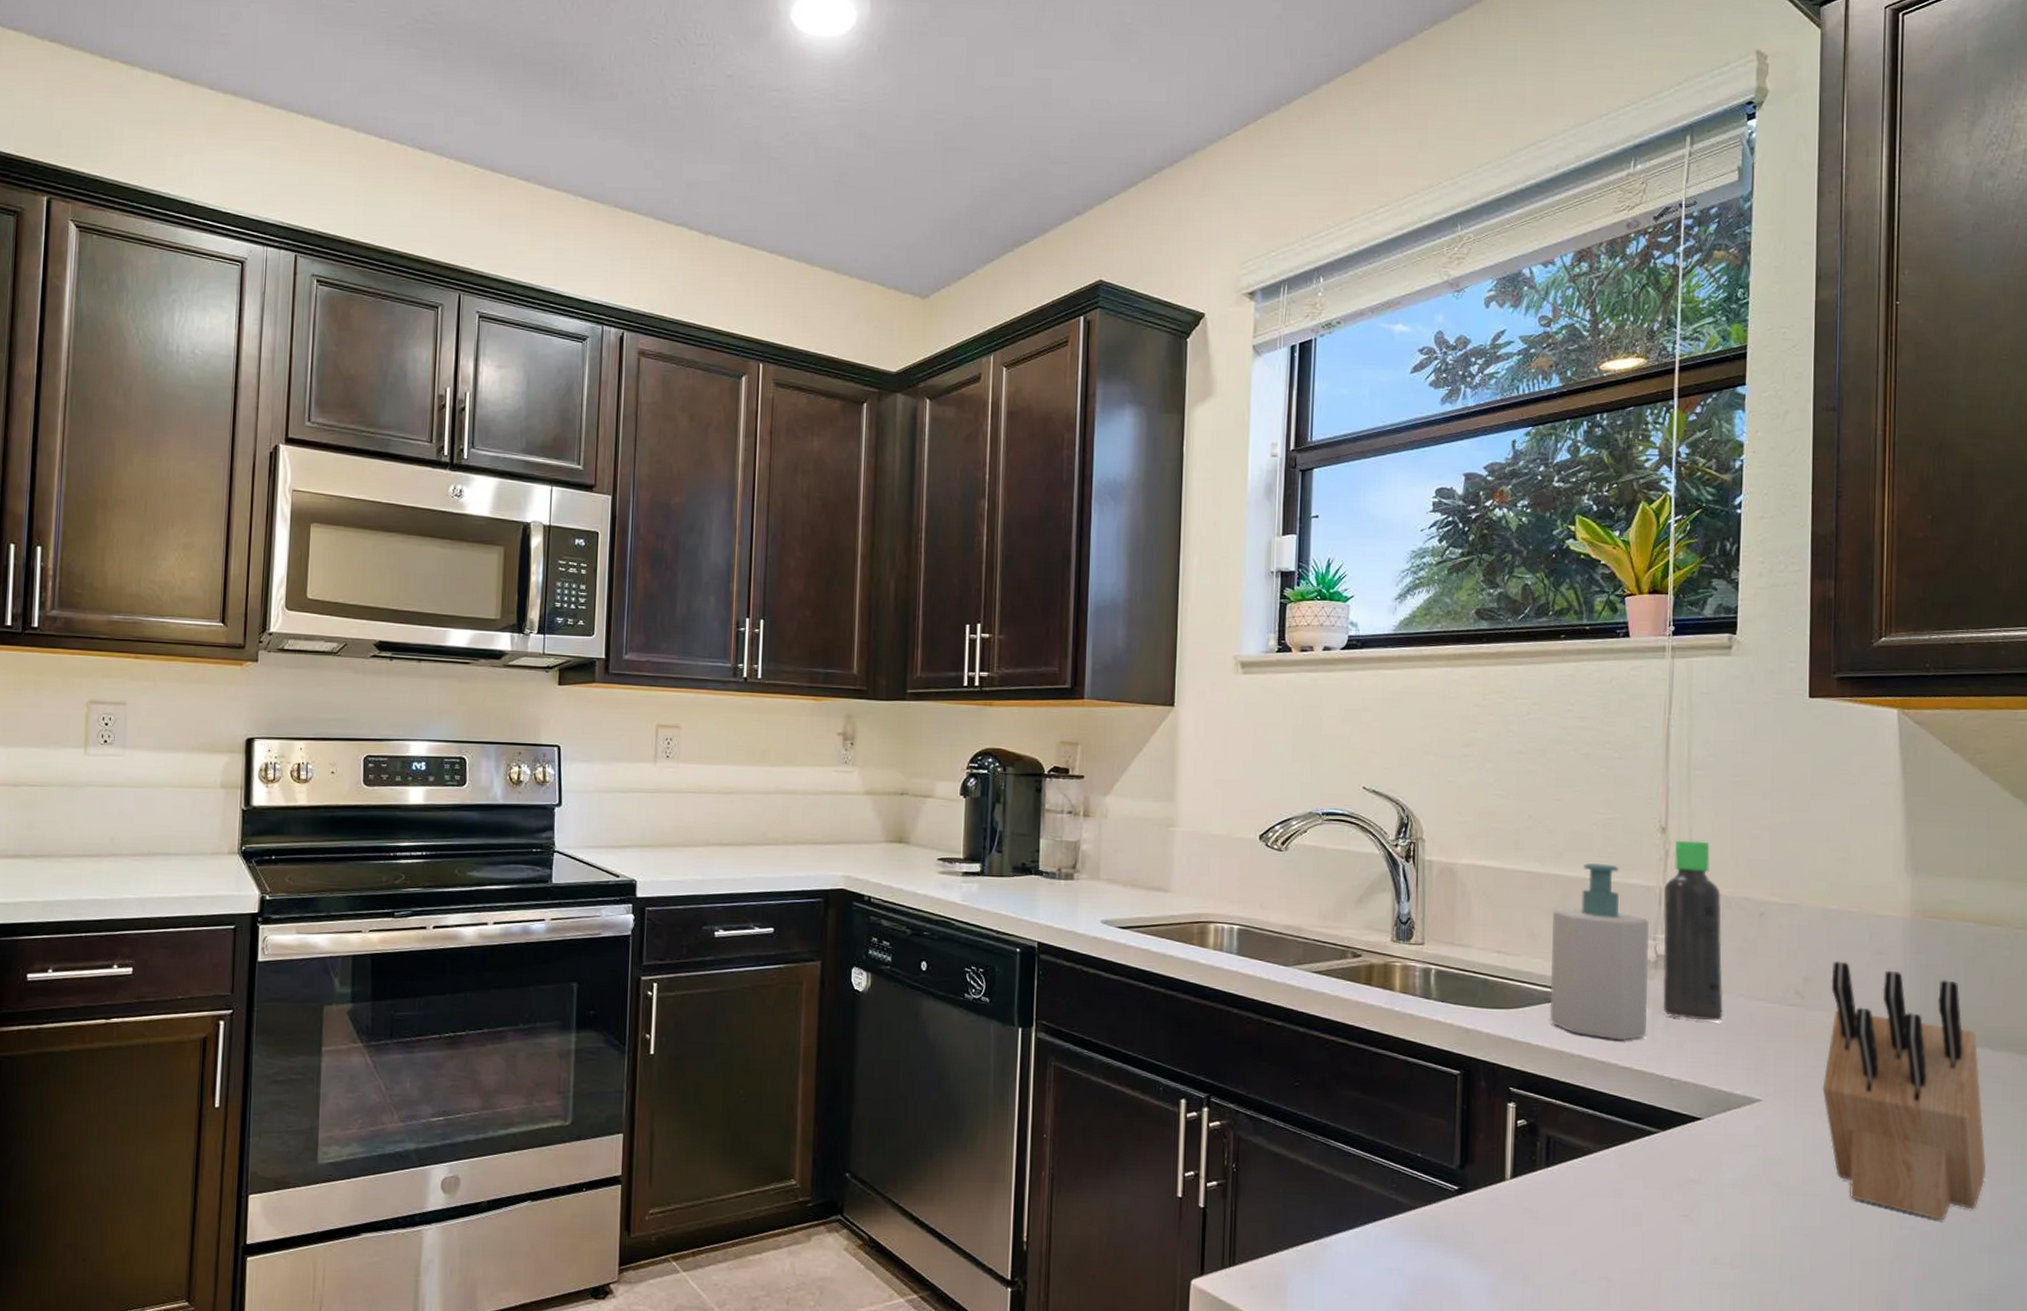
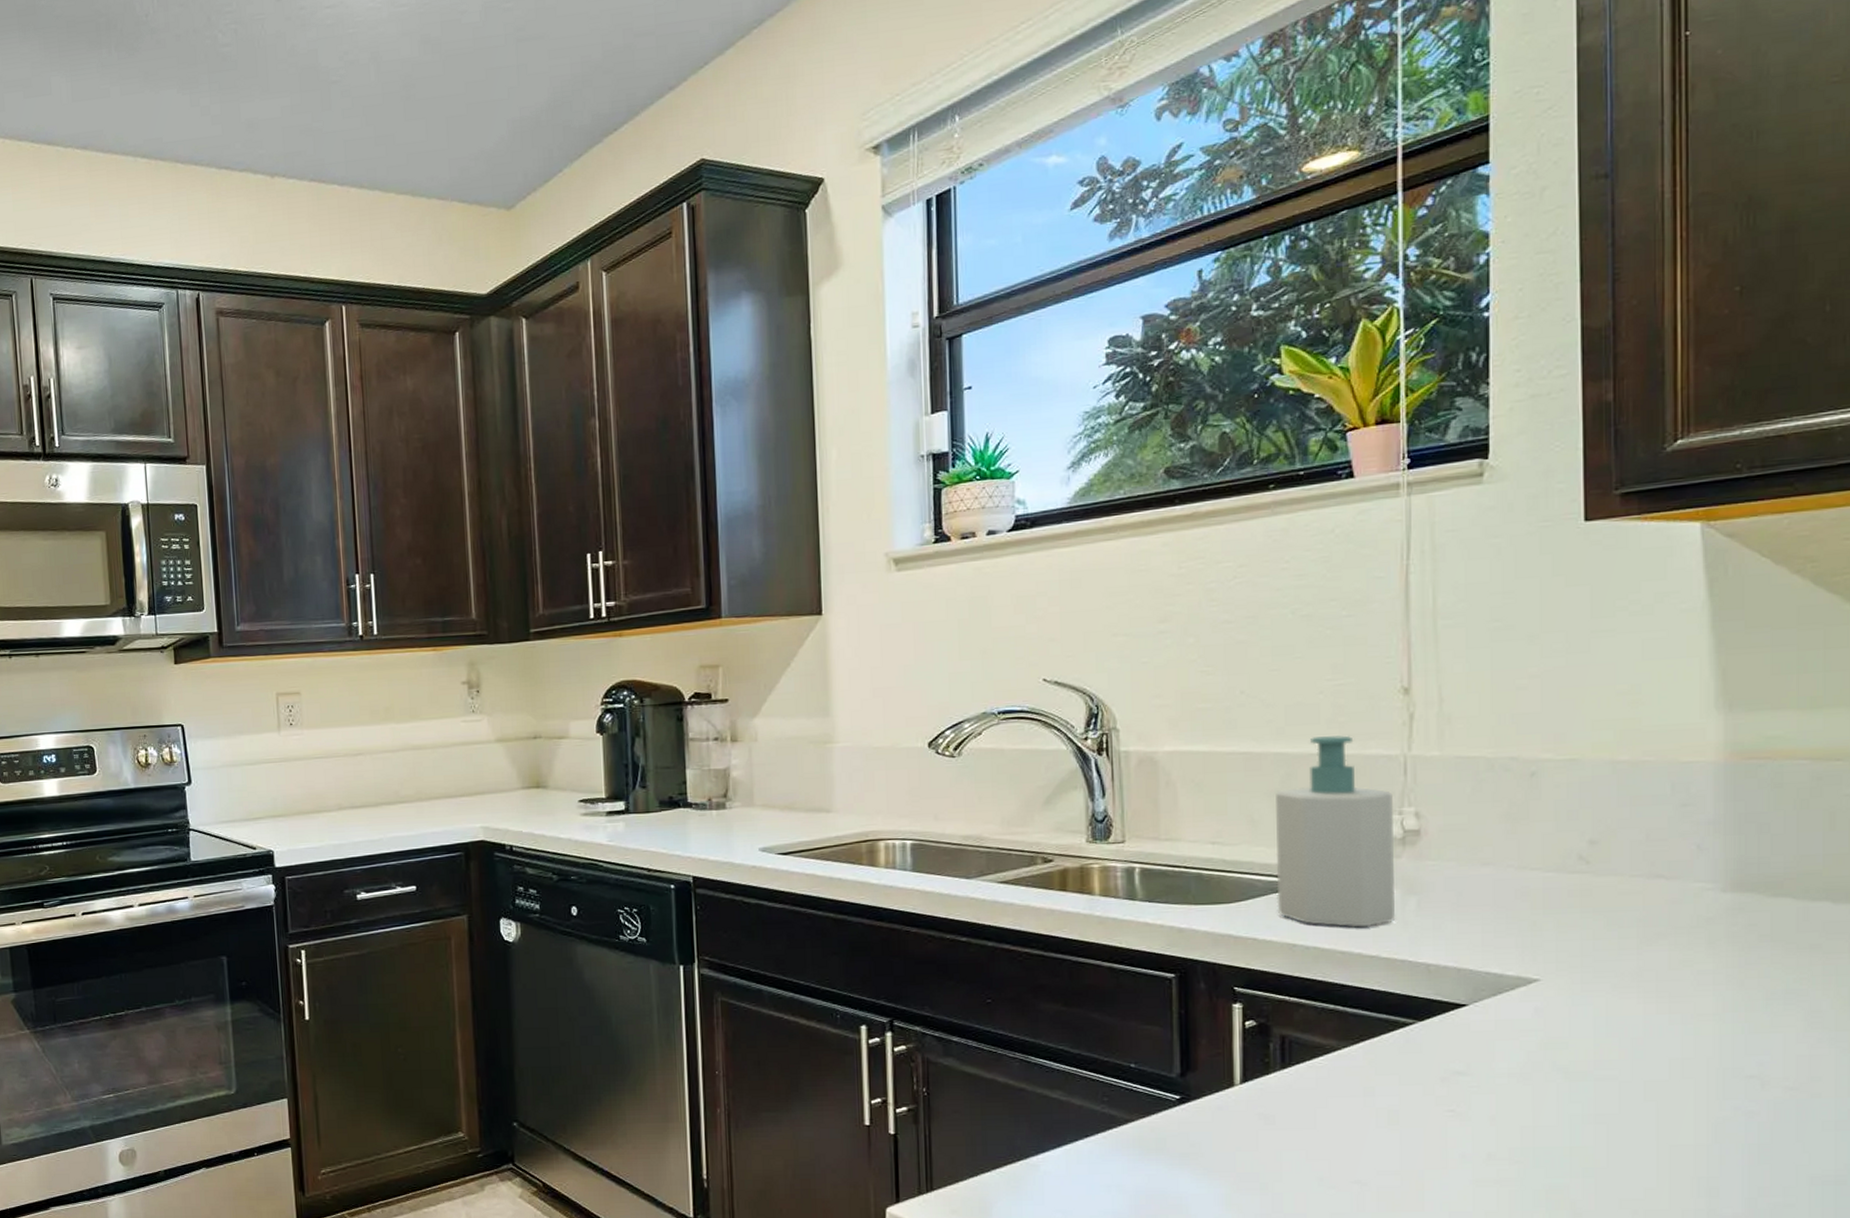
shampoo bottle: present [1662,840,1723,1021] -> none [1409,699,1489,898]
knife block: present [1822,961,1987,1221] -> none [1616,817,1830,1098]

